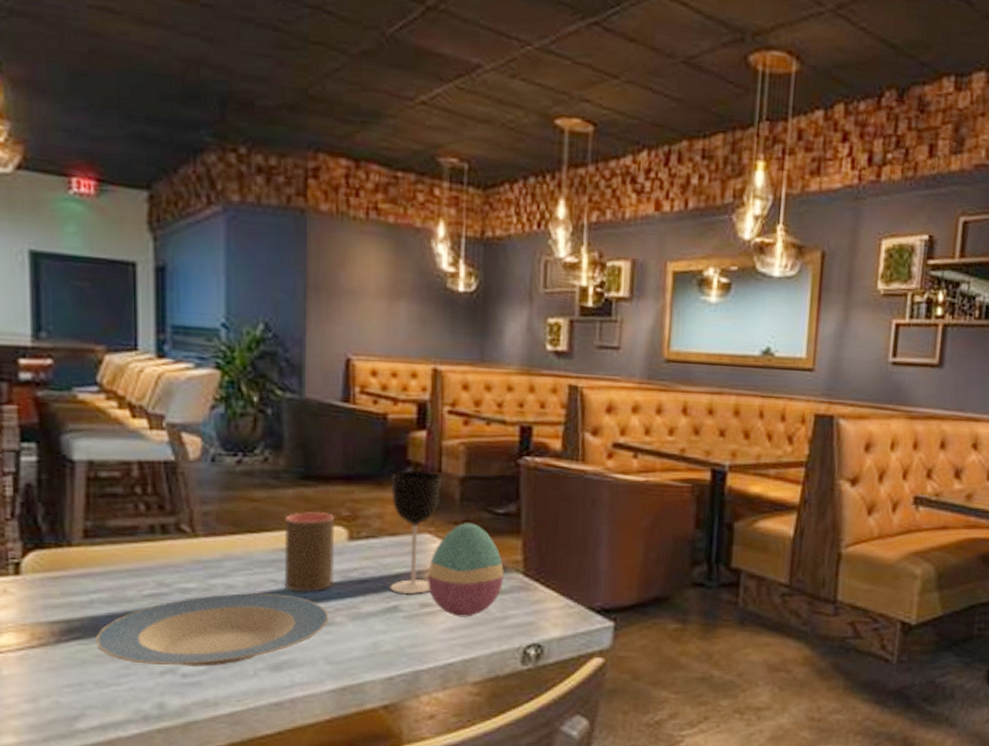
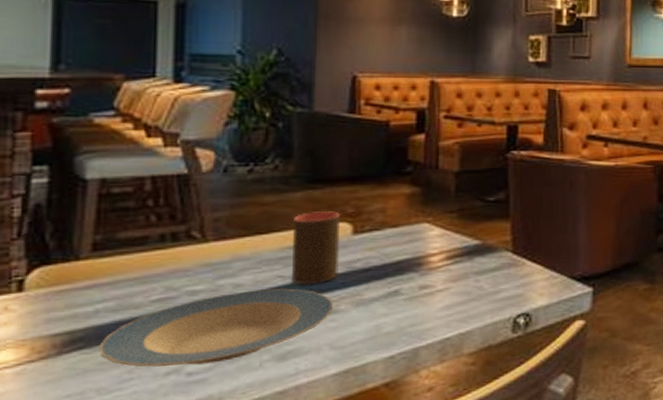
wine glass: present [390,470,441,595] -> none [391,168,438,279]
decorative egg: present [427,523,504,617] -> none [426,211,495,296]

